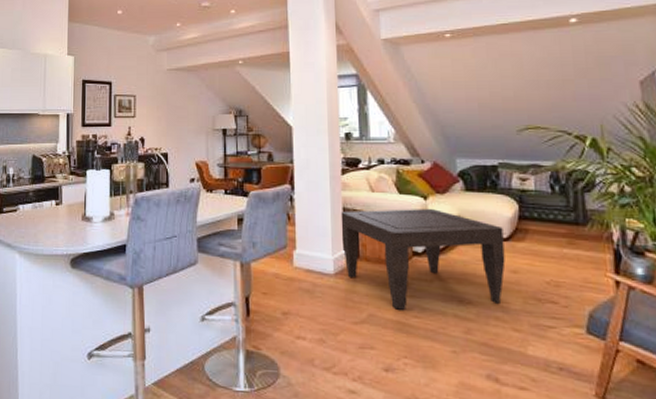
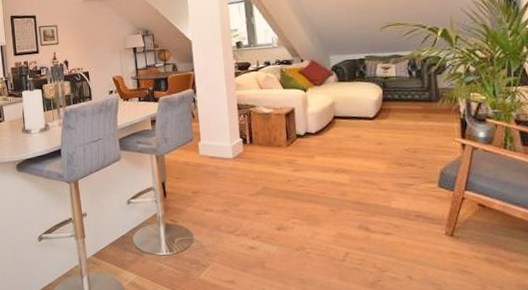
coffee table: present [340,208,506,310] -> none [236,98,372,182]

